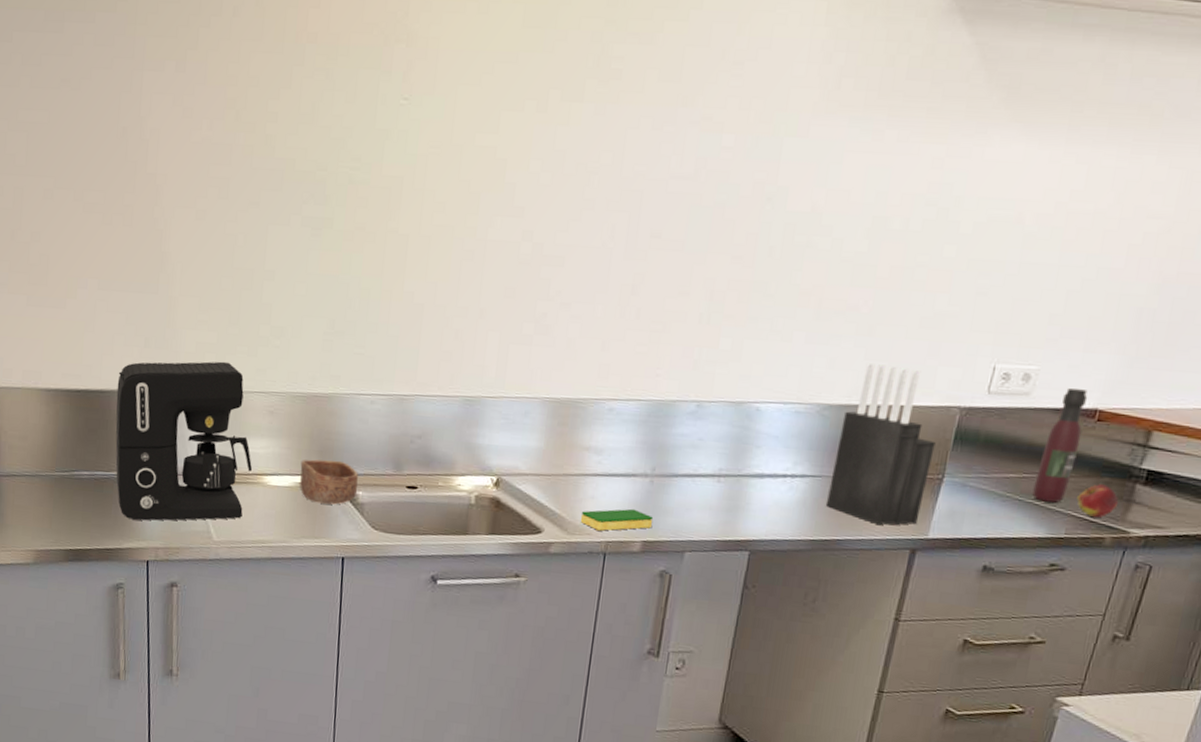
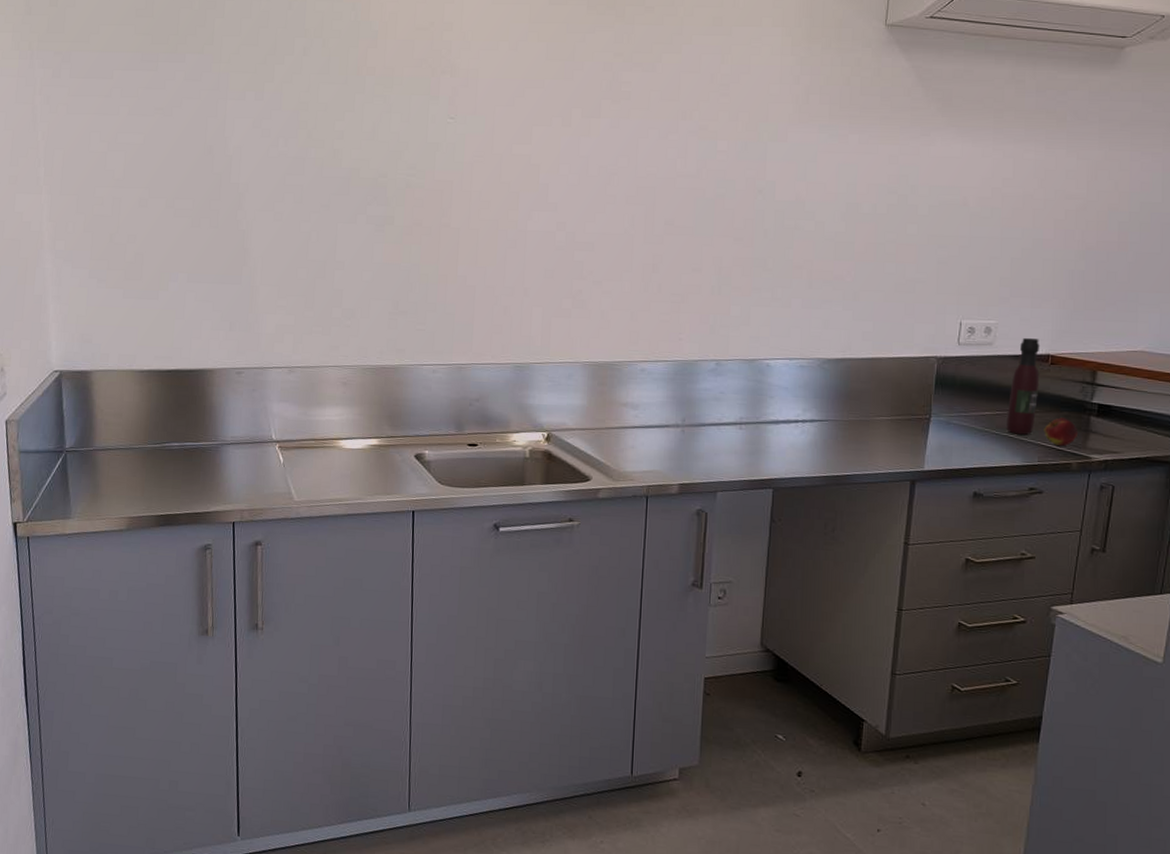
coffee maker: present [115,361,253,521] -> none [203,340,329,486]
bowl: present [300,459,358,505] -> none [372,423,424,463]
dish sponge: present [580,508,654,531] -> none [623,455,687,476]
knife block: present [825,362,936,526] -> none [834,322,920,461]

